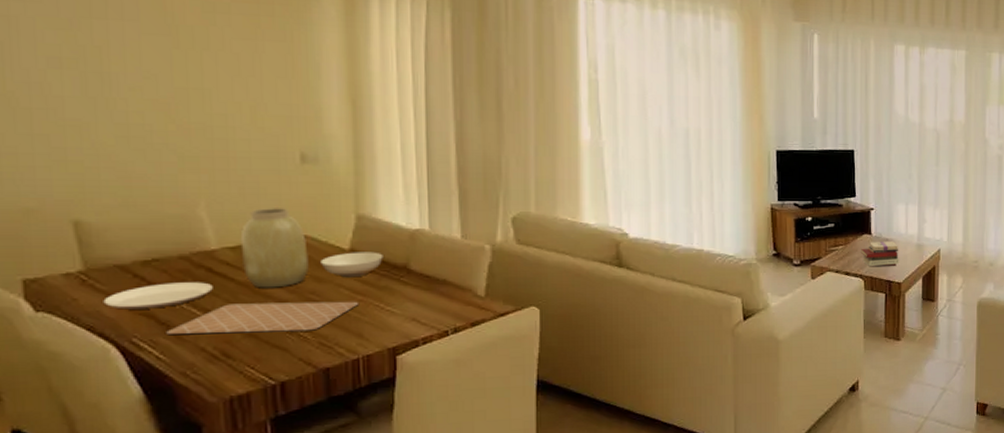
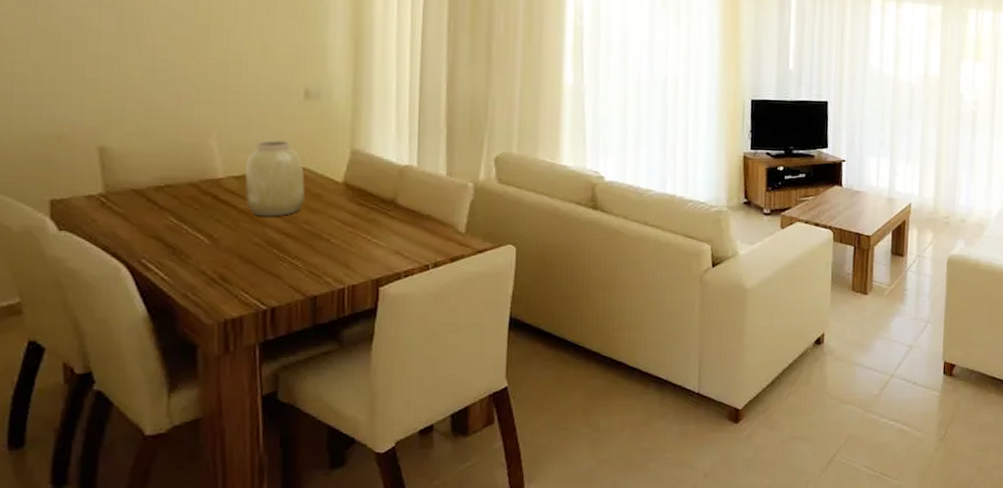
plate: present [103,282,213,310] -> none [119,208,217,232]
placemat: present [166,301,360,335] -> none [172,230,349,259]
bowl: present [321,252,383,278] -> none [316,185,373,210]
books: present [860,242,900,266] -> none [830,193,870,218]

